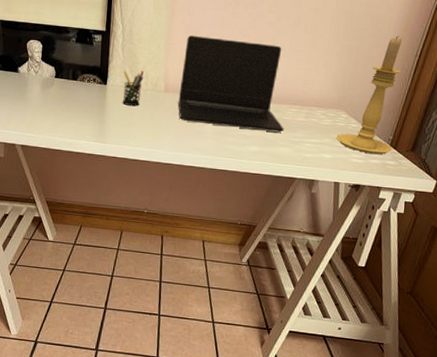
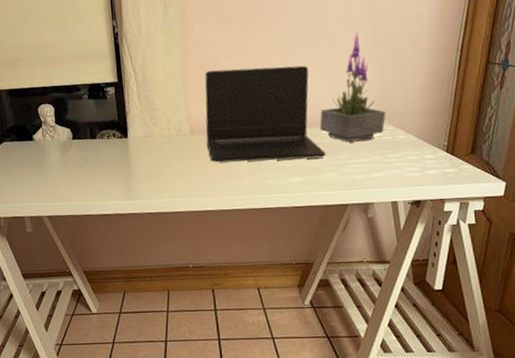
pen holder: present [123,70,144,106] -> none [143,116,166,156]
potted plant: none [282,23,344,123] -> present [319,32,386,142]
candle holder: present [336,35,403,155] -> none [385,32,450,165]

